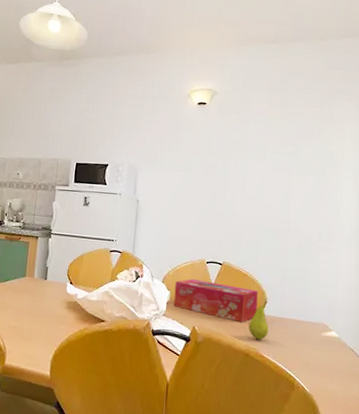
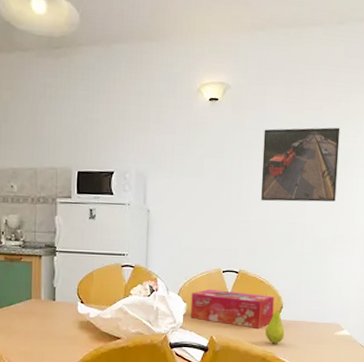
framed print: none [245,130,324,201] -> present [261,127,340,202]

